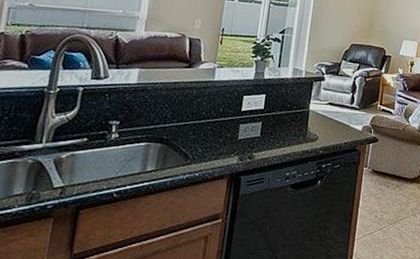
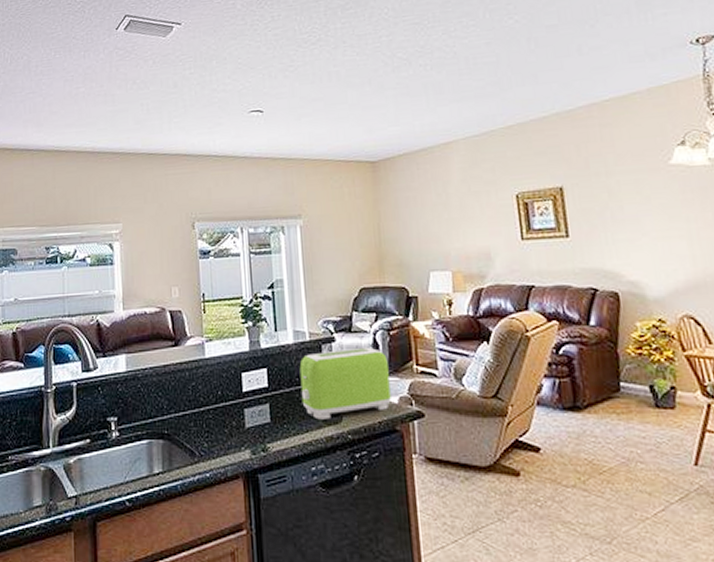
toaster: none [289,87,361,138] -> present [299,347,391,420]

